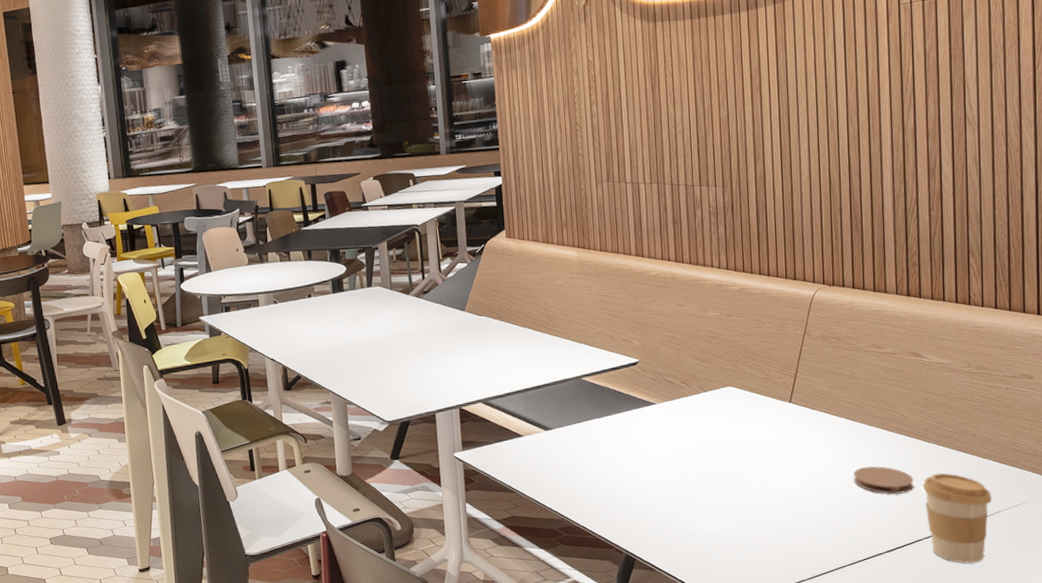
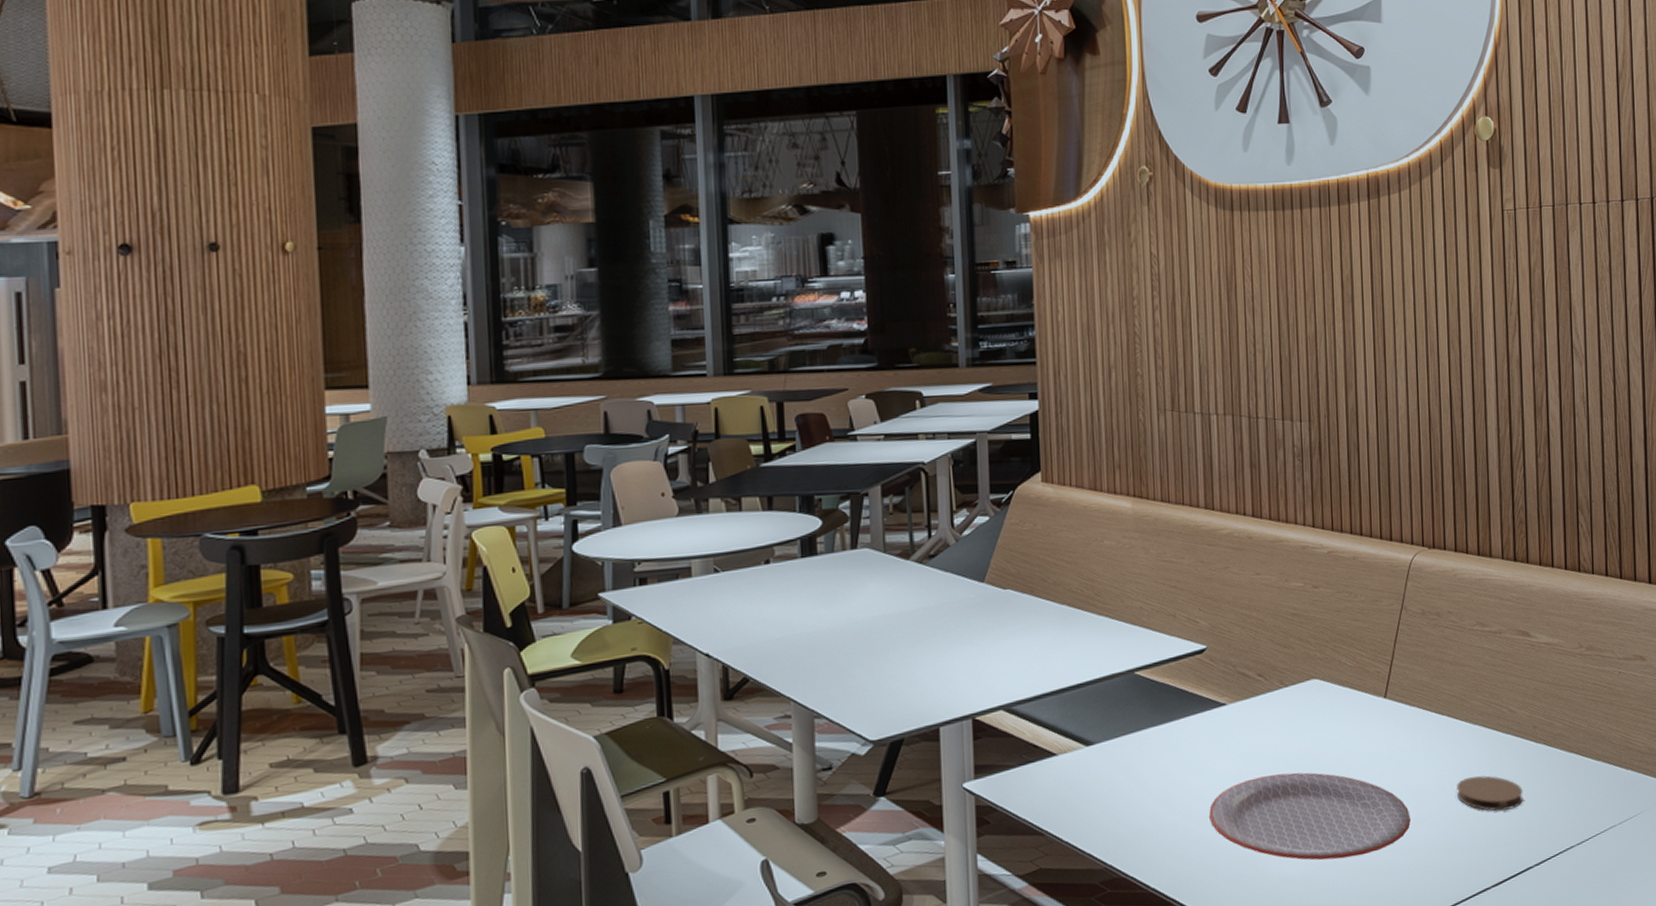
plate: none [642,457,813,523] -> present [1208,772,1411,860]
coffee cup: present [922,473,992,564] -> none [1532,780,1606,894]

